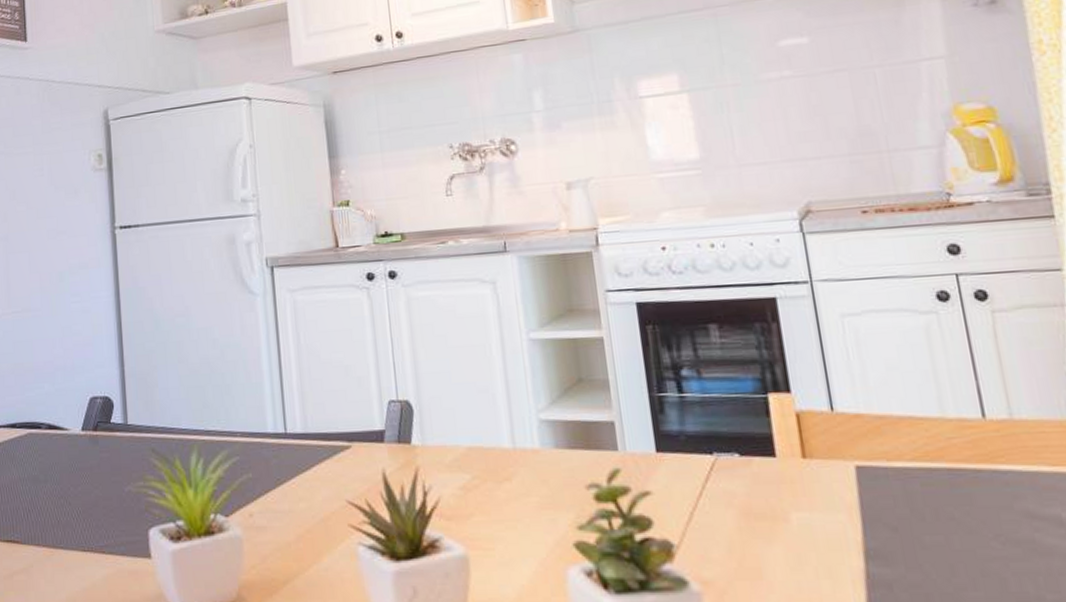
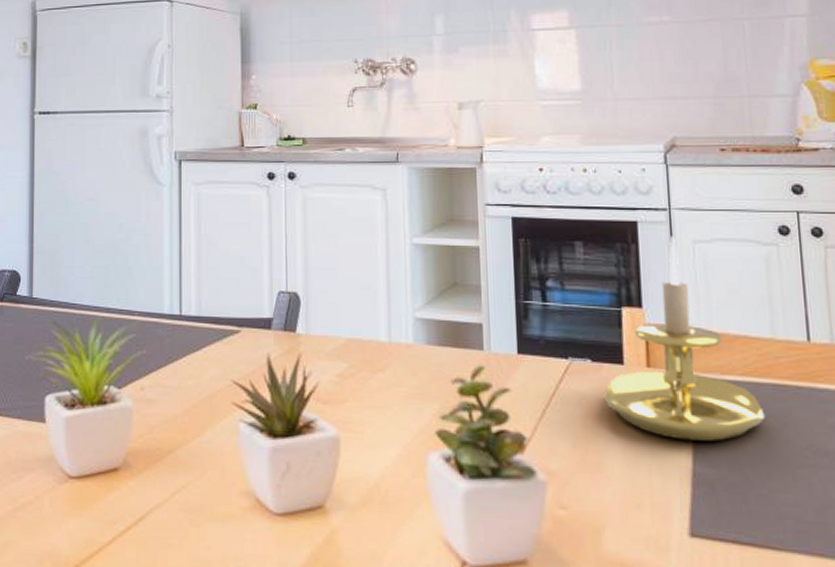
candle holder: none [756,311,943,538] -> present [602,236,765,442]

